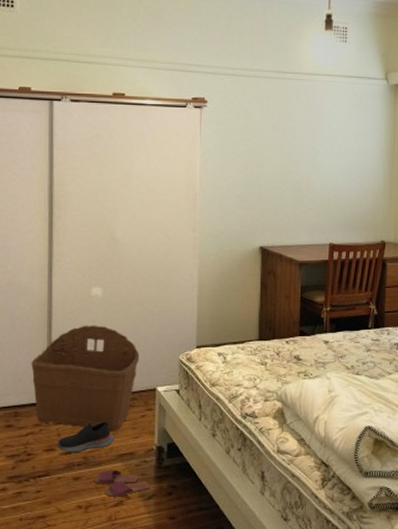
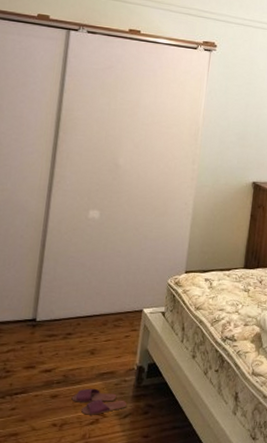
wicker basket: present [31,325,140,431] -> none [19,245,130,350]
shoe: present [58,420,115,453] -> none [38,339,97,371]

